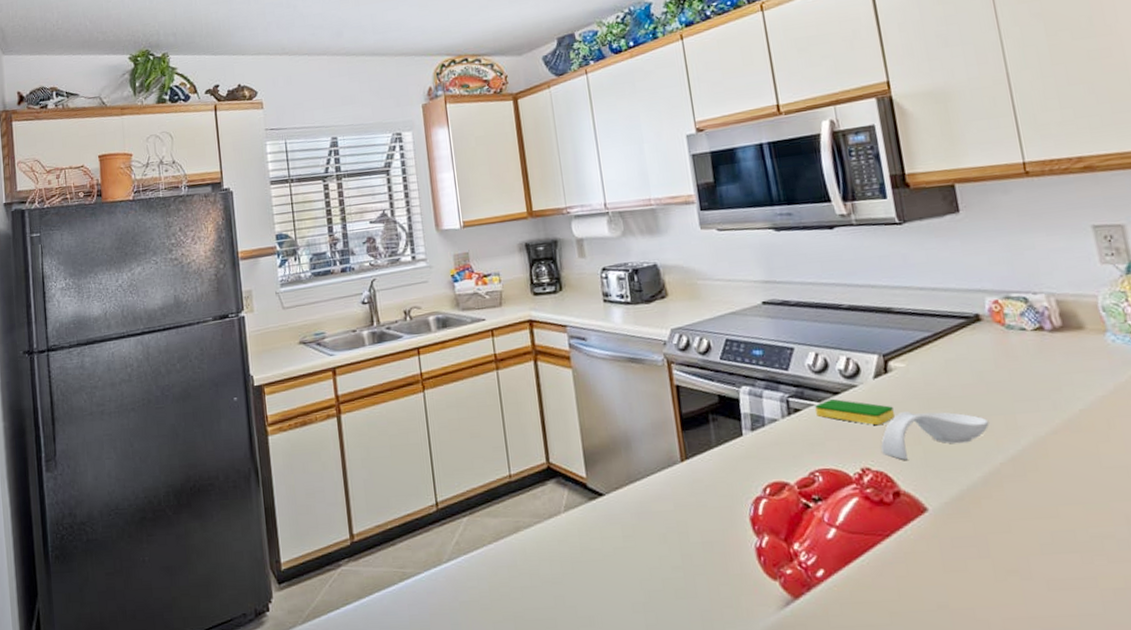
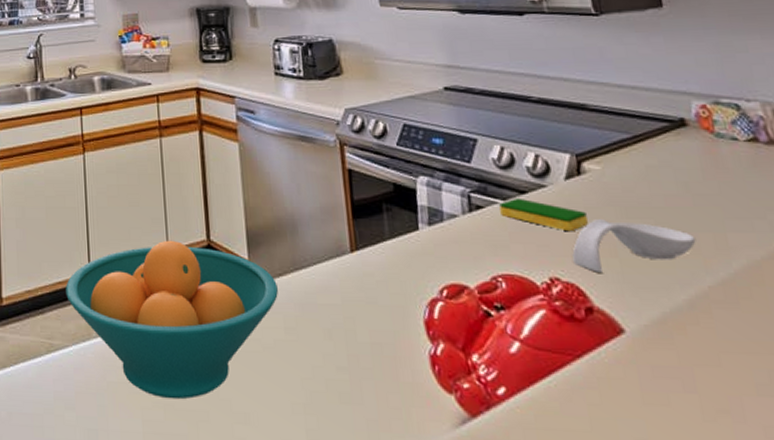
fruit bowl: none [414,465,616,611] -> present [66,240,278,400]

